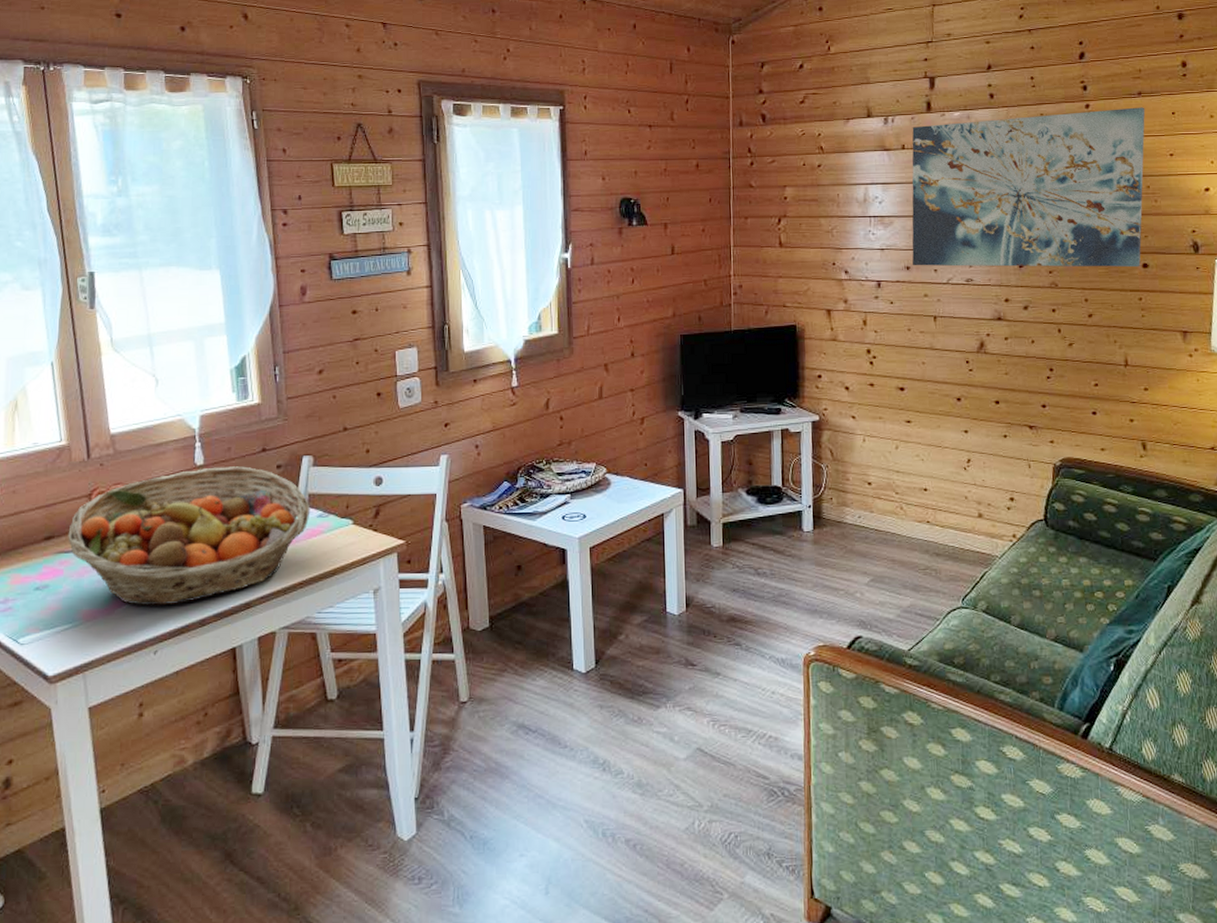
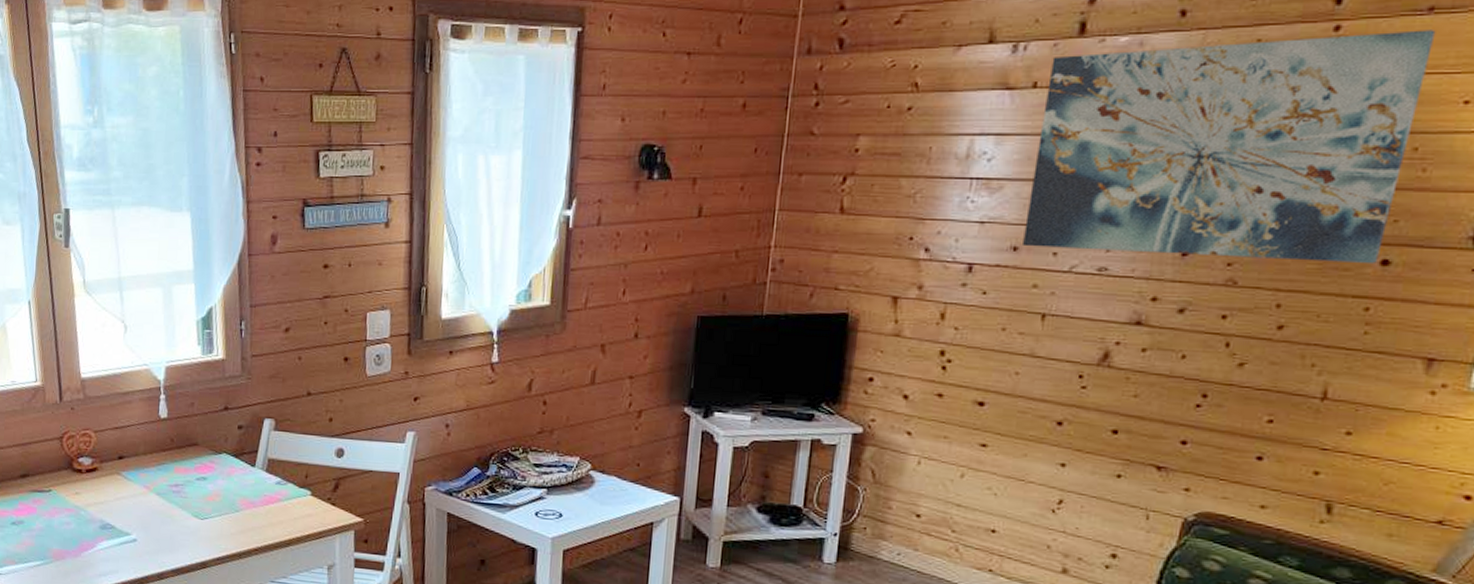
fruit basket: present [68,466,311,606] -> none [41,422,269,555]

